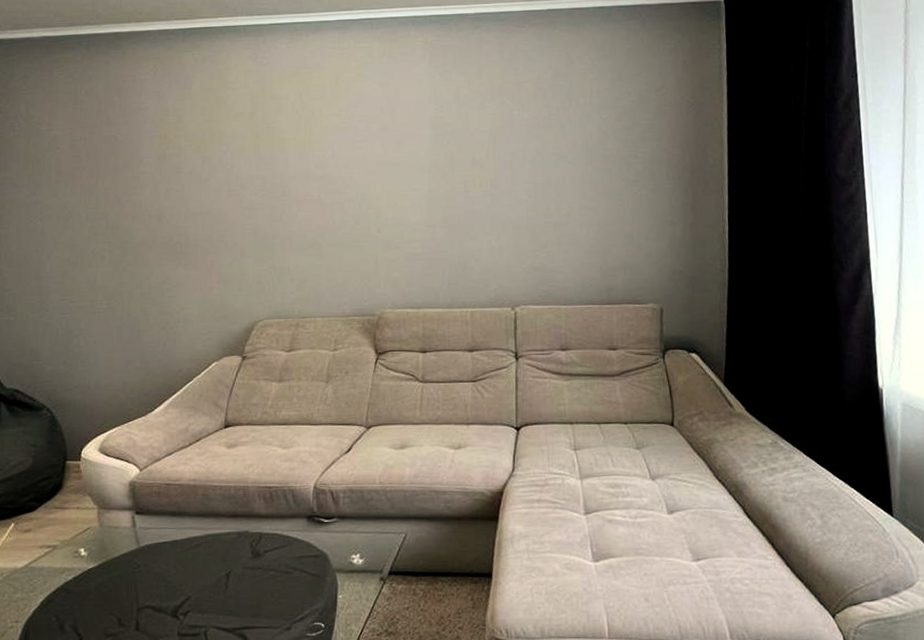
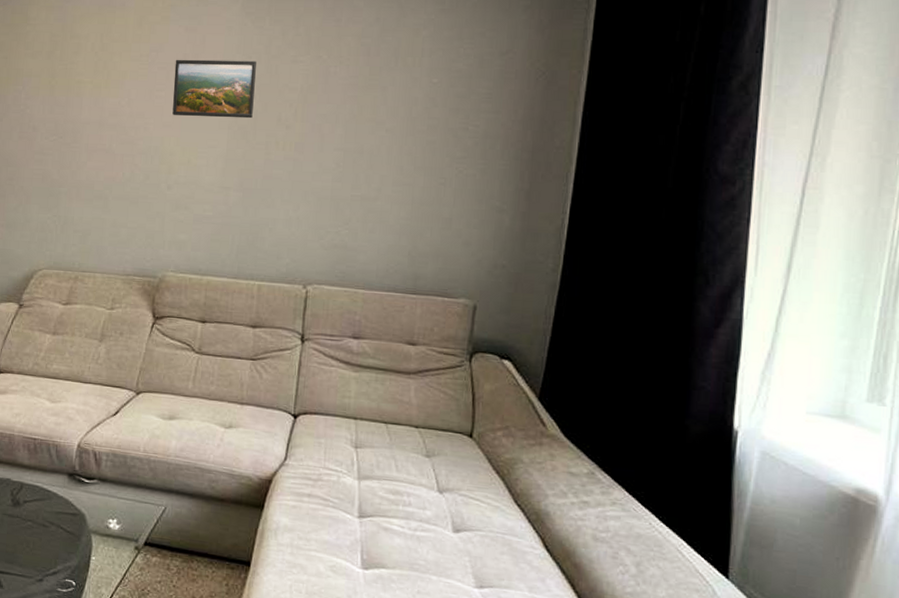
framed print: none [373,109,449,164] -> present [172,59,256,119]

